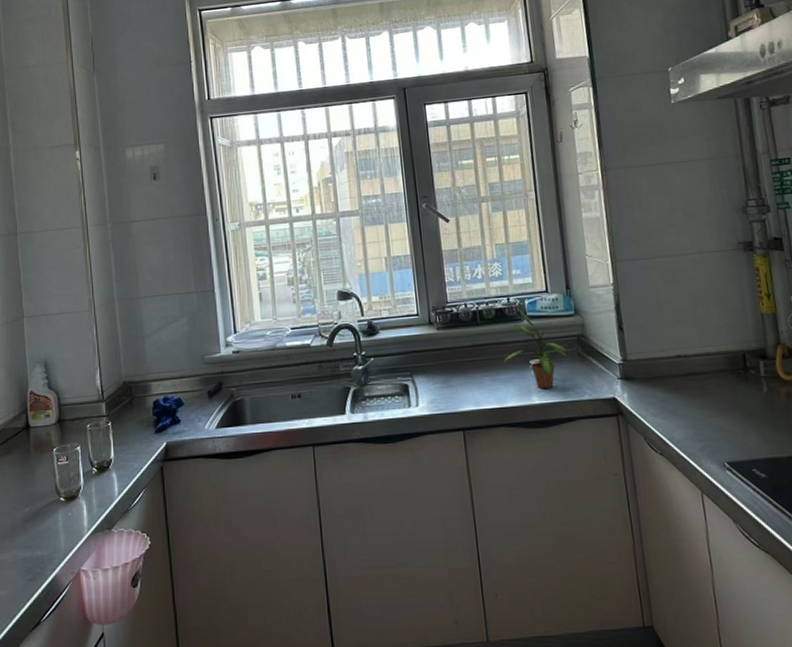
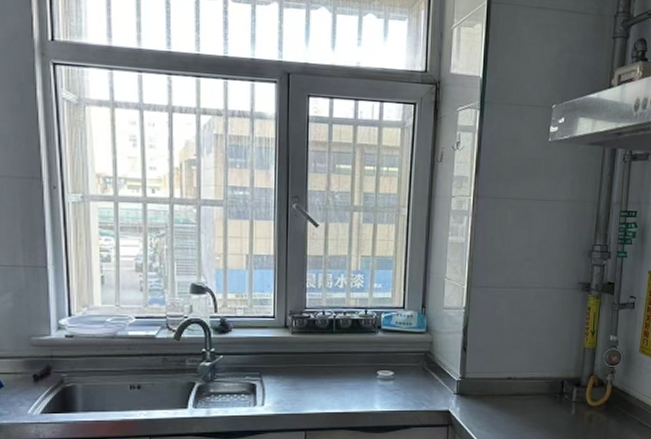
potted plant: present [504,307,570,389] -> none [353,320,414,399]

